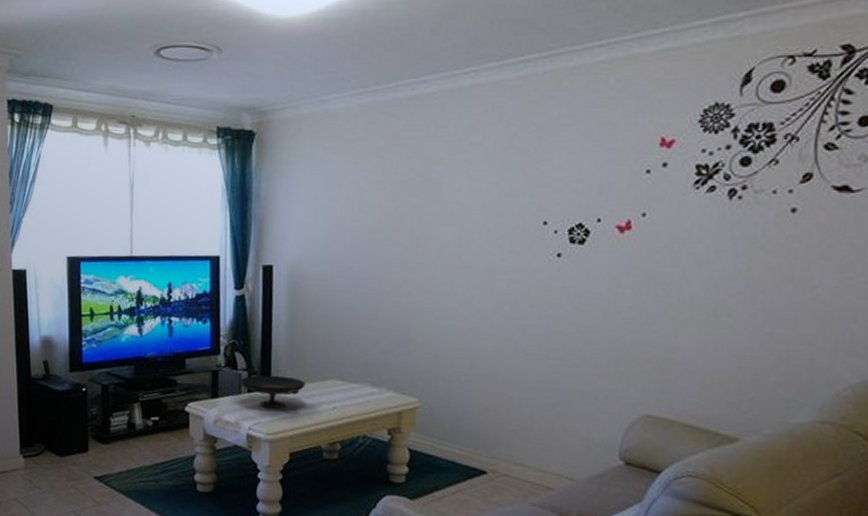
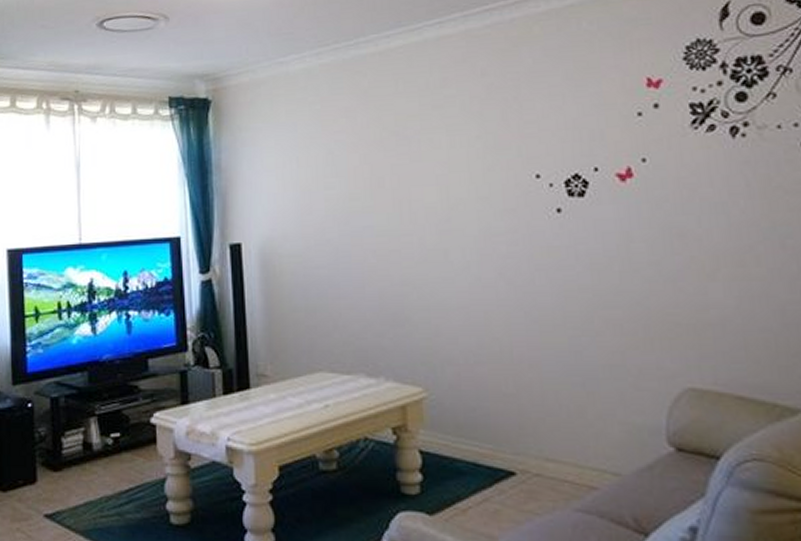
decorative bowl: present [240,375,306,409] -> none [214,372,290,412]

